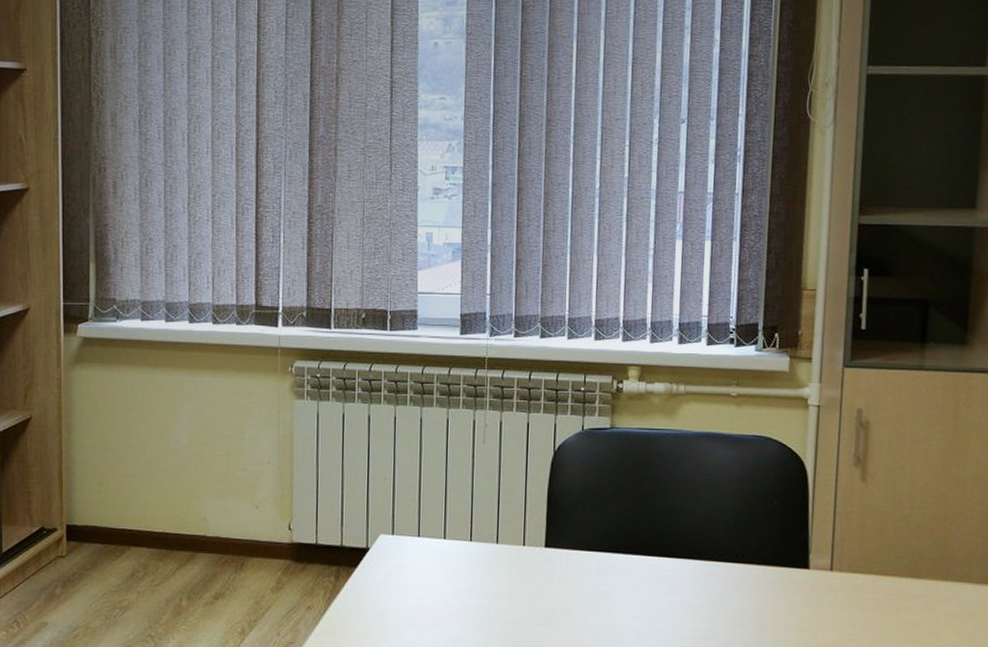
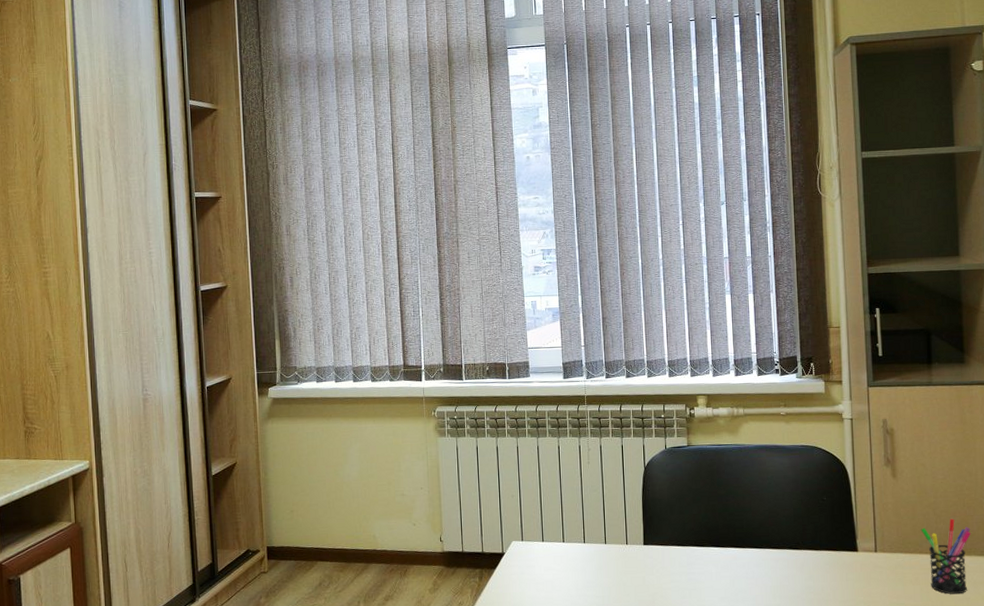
pen holder: none [888,535,951,626] -> present [920,518,972,594]

